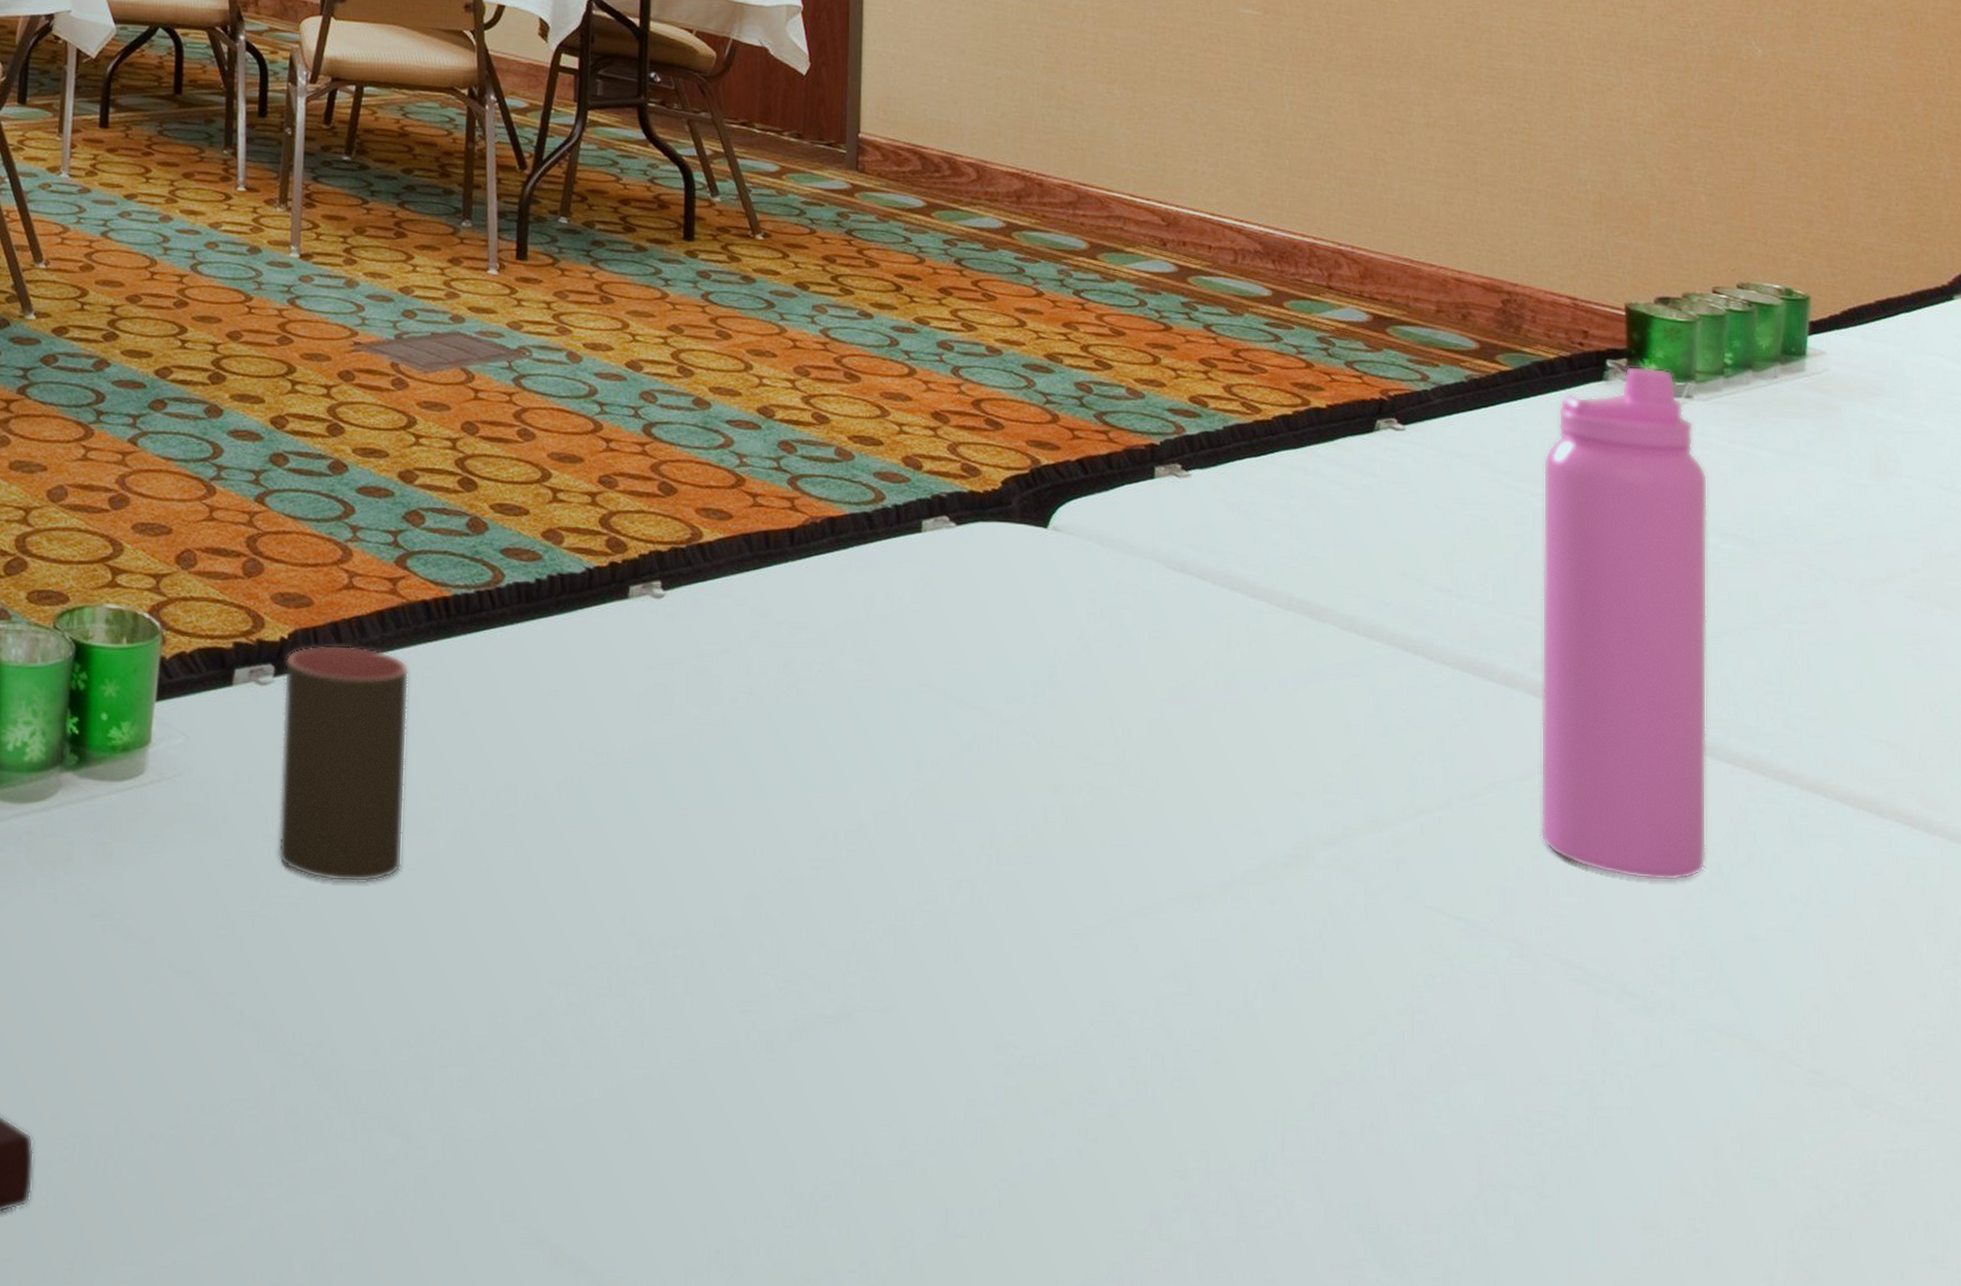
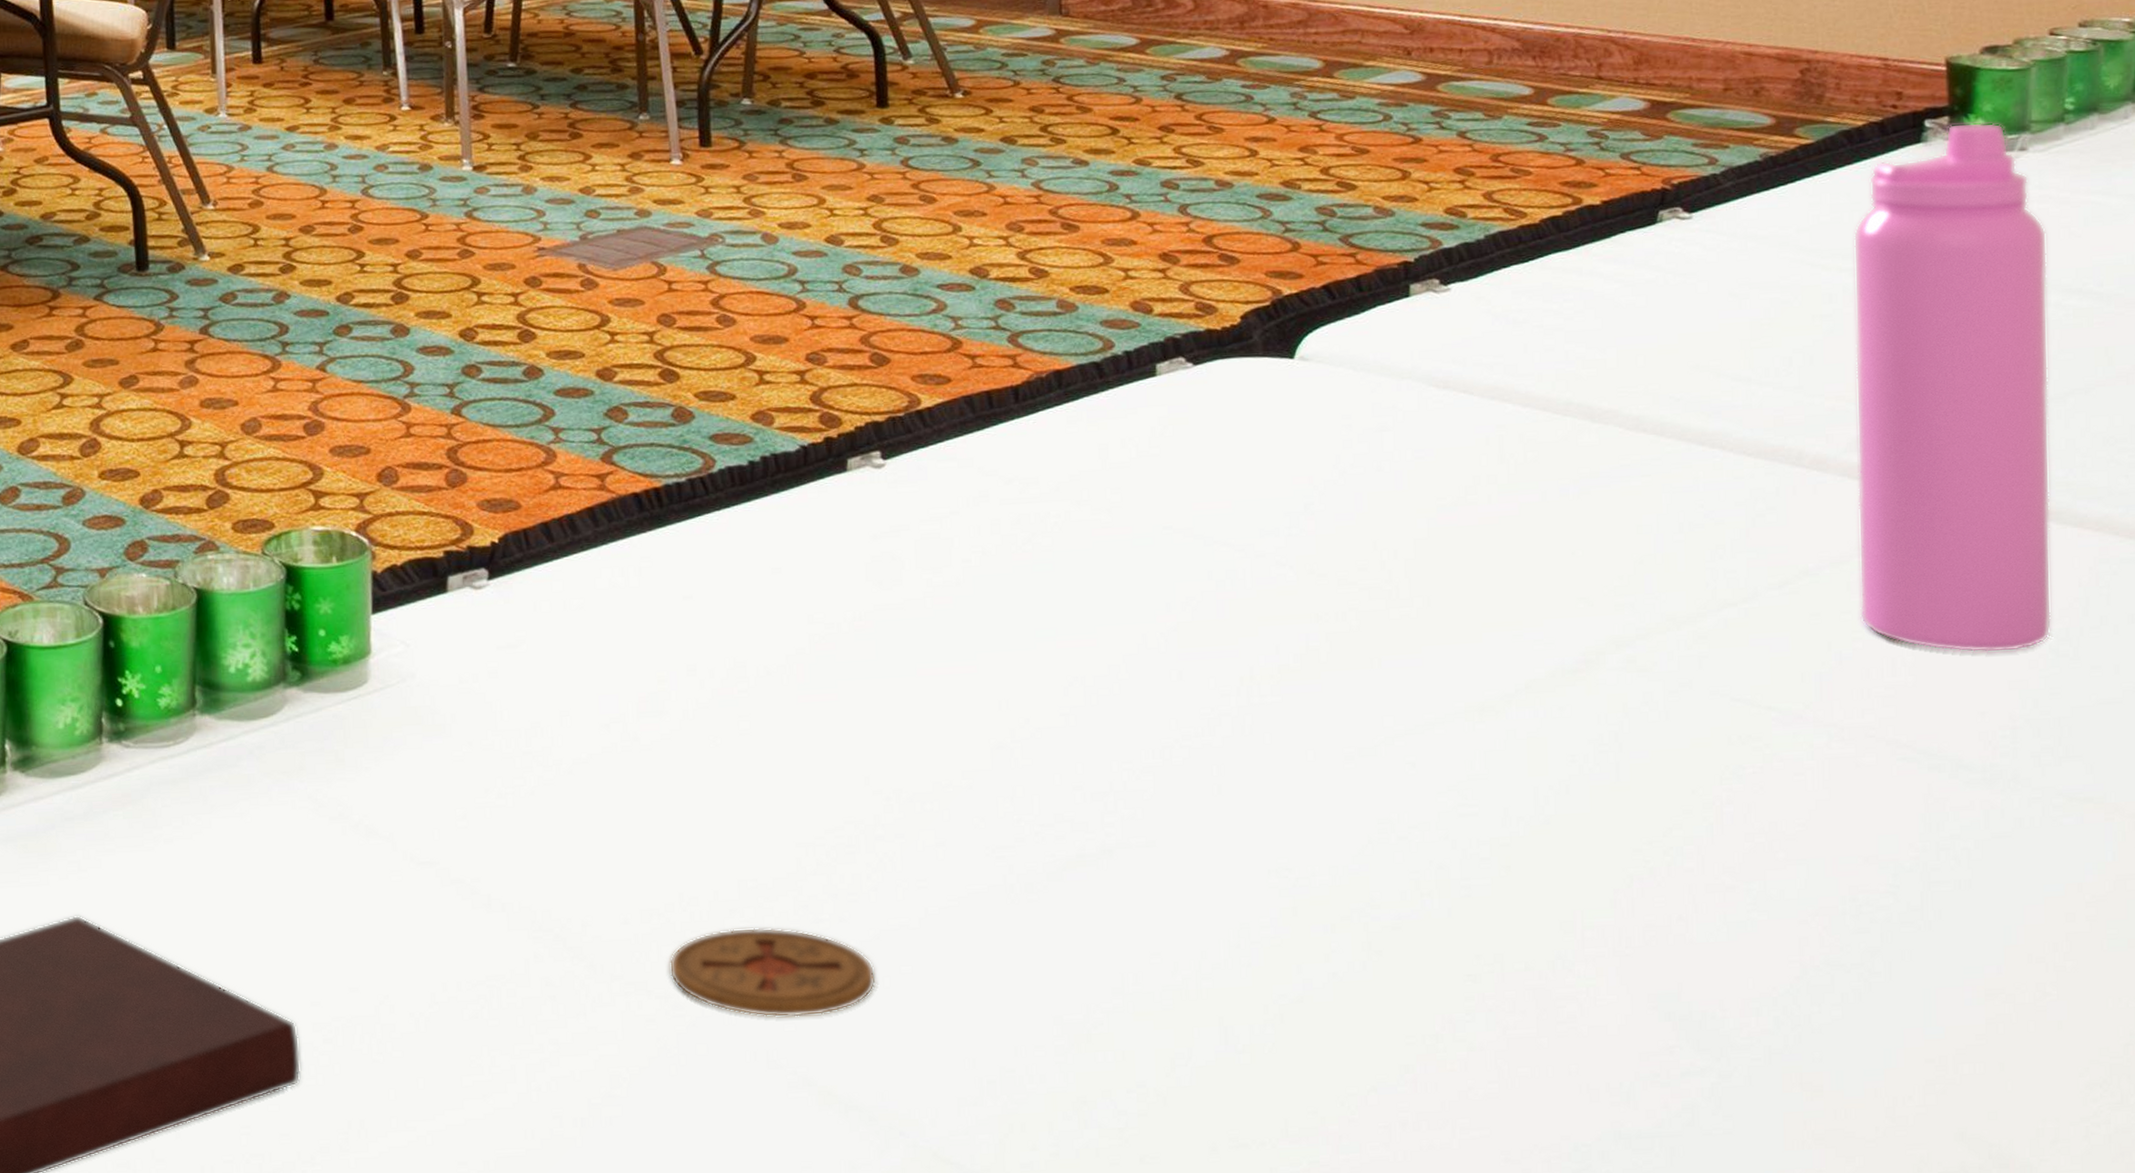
cup: present [278,644,410,883] -> none [498,543,636,768]
coaster: none [414,1066,616,1167] -> present [669,927,876,1018]

